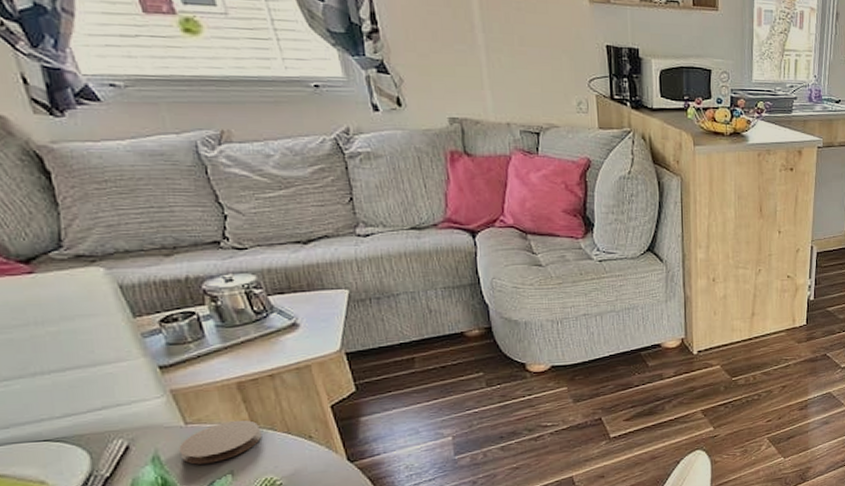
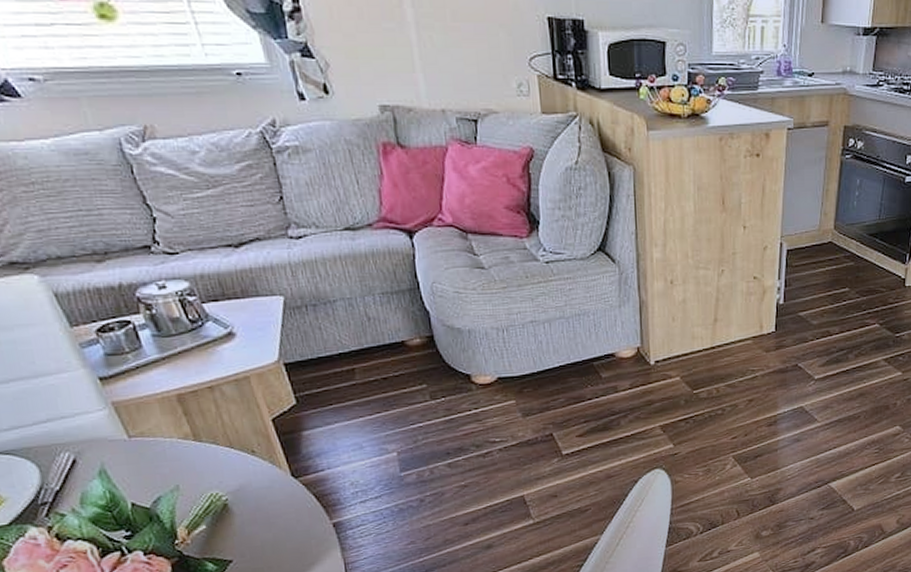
coaster: present [179,420,262,465] -> none [124,433,205,479]

